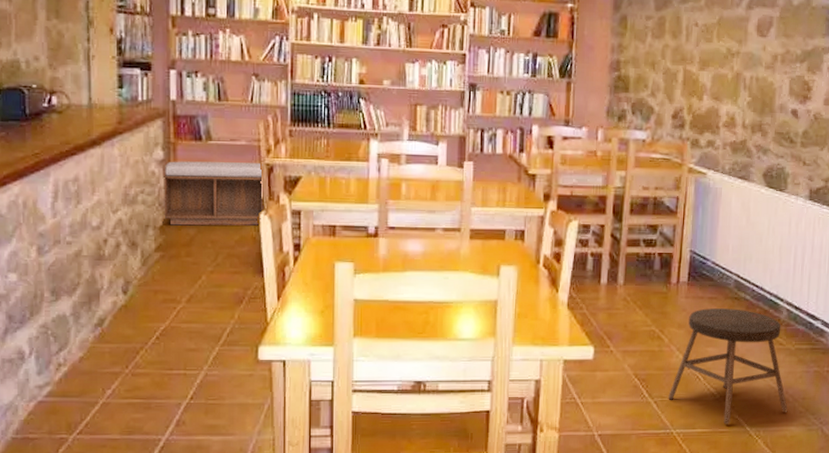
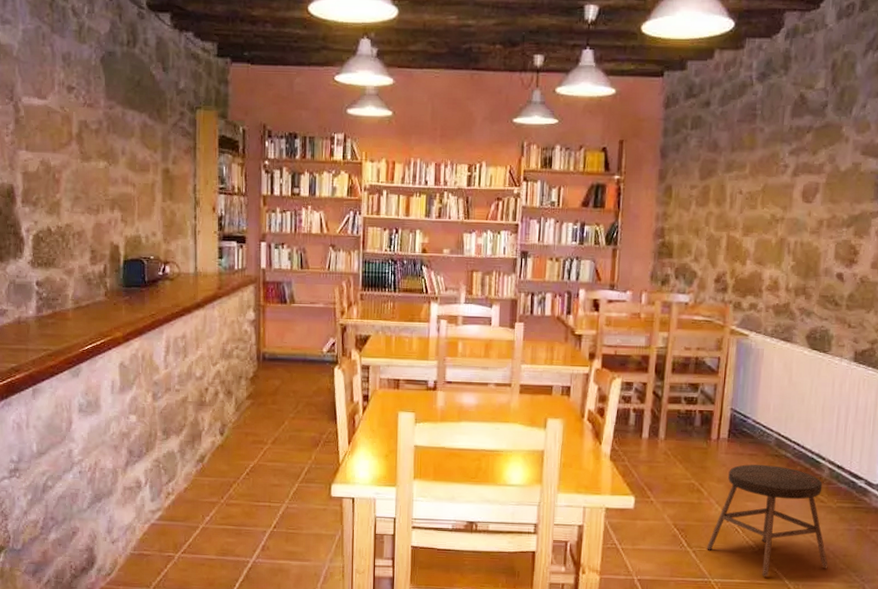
bench: present [162,161,265,226] -> none [253,321,339,378]

